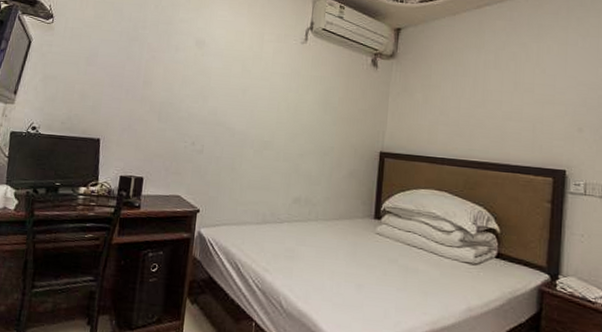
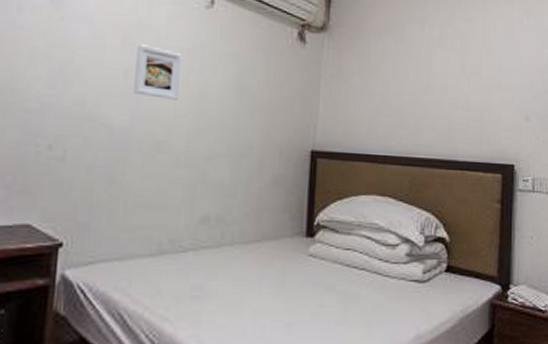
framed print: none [249,71,284,112] -> present [134,44,183,100]

